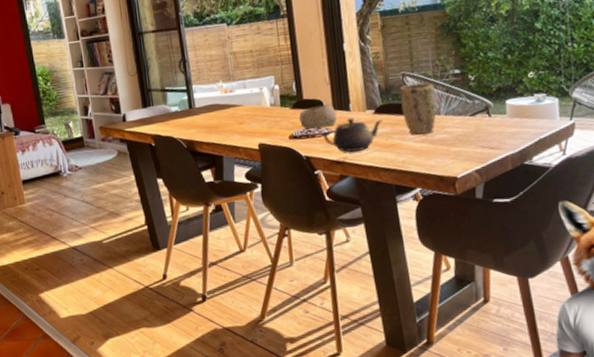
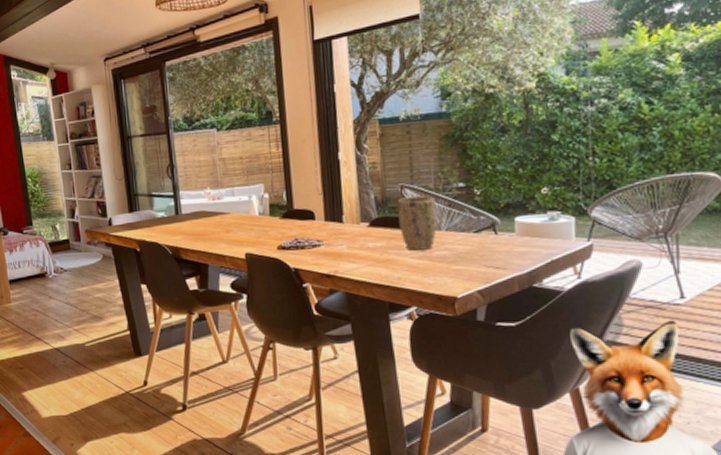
bowl: present [299,104,337,129] -> none [289,214,328,240]
teapot: present [323,117,384,152] -> none [313,230,379,266]

